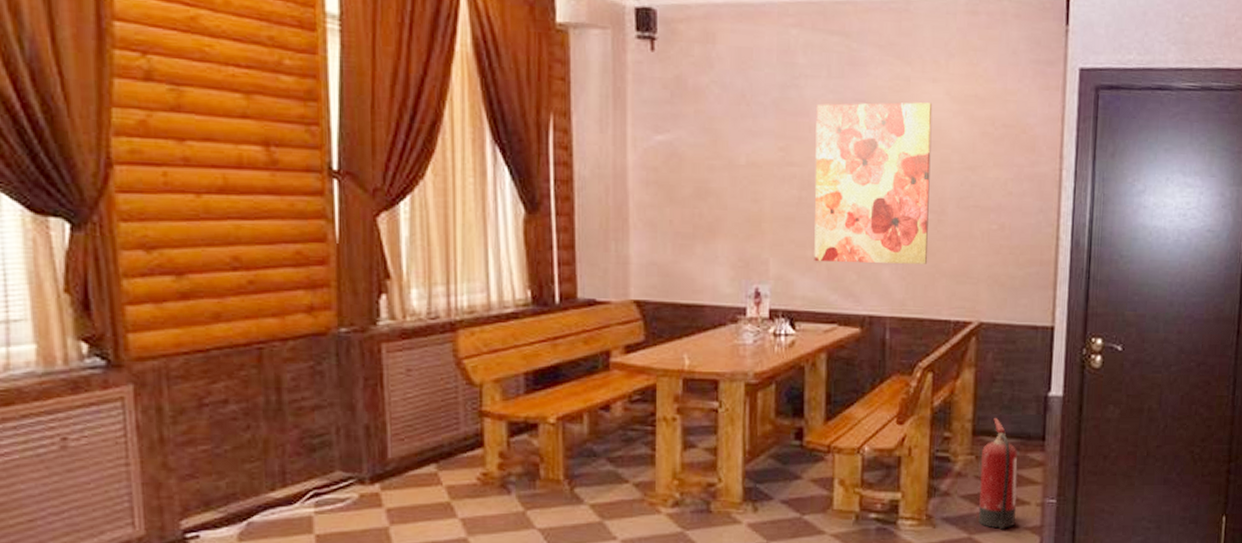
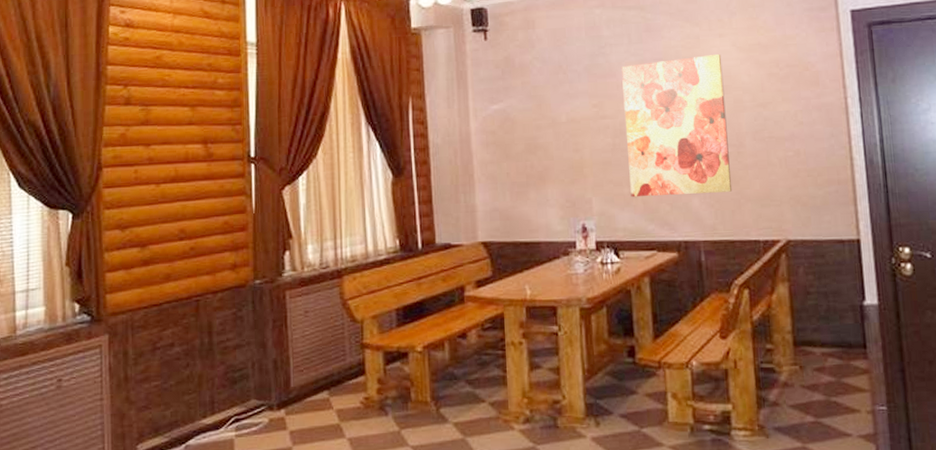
fire extinguisher: present [979,417,1018,530] -> none [805,328,848,439]

